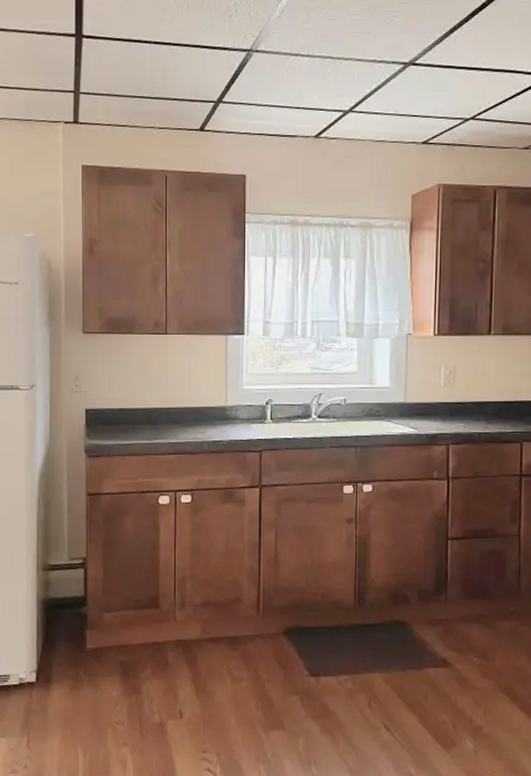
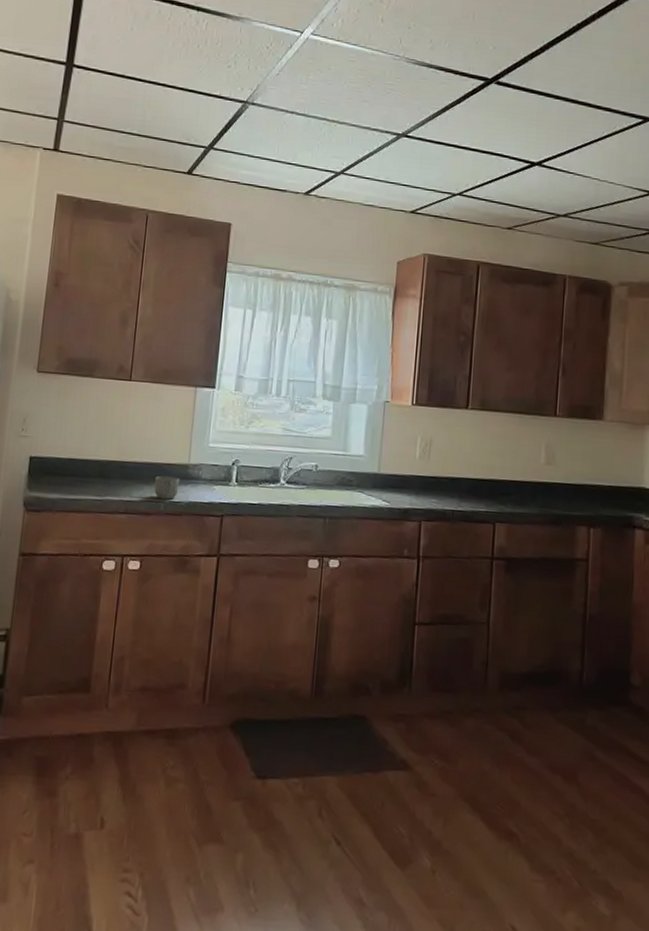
mug: none [197,418,220,439] -> present [154,475,180,500]

